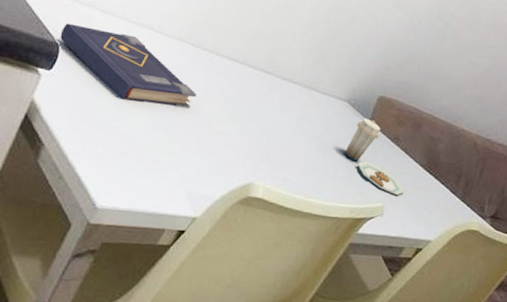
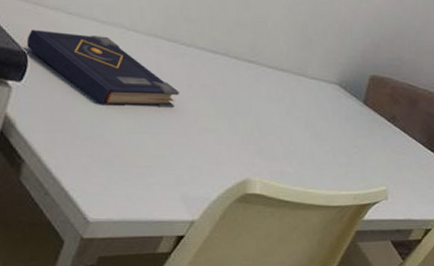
plate: present [343,118,405,195] -> none [340,100,407,176]

